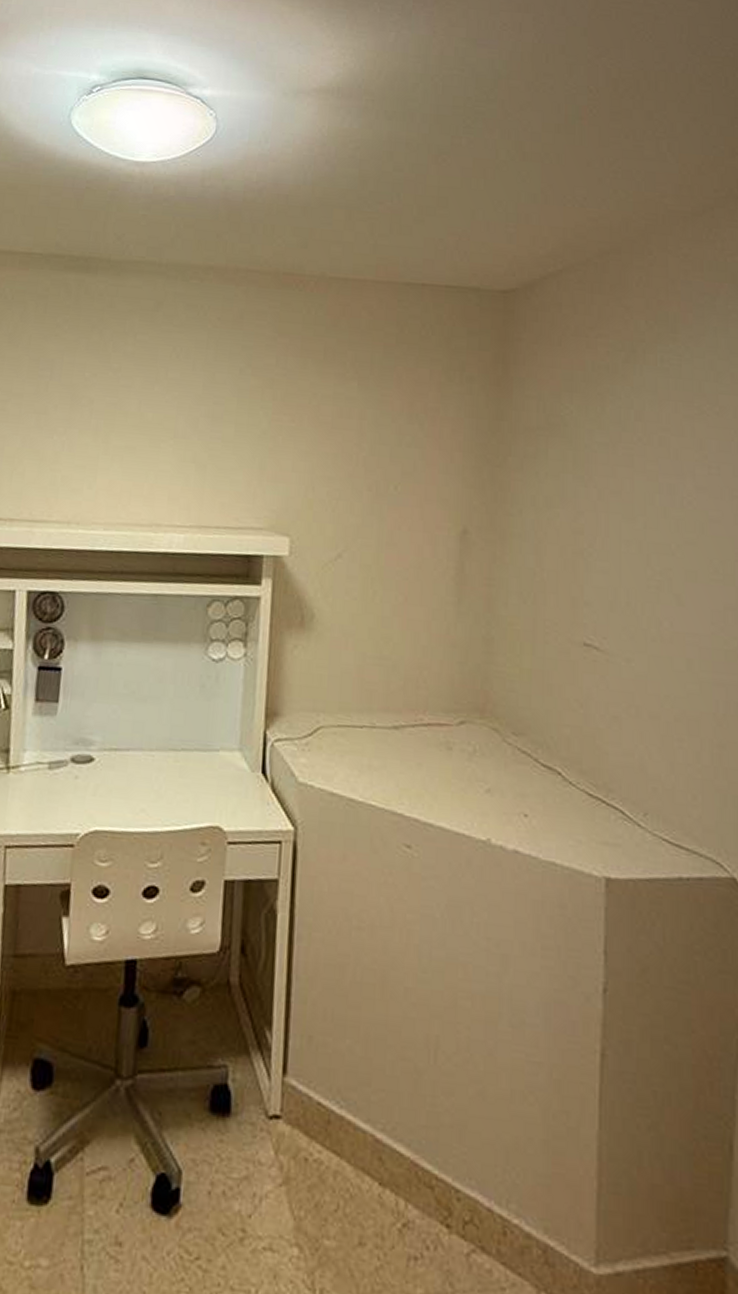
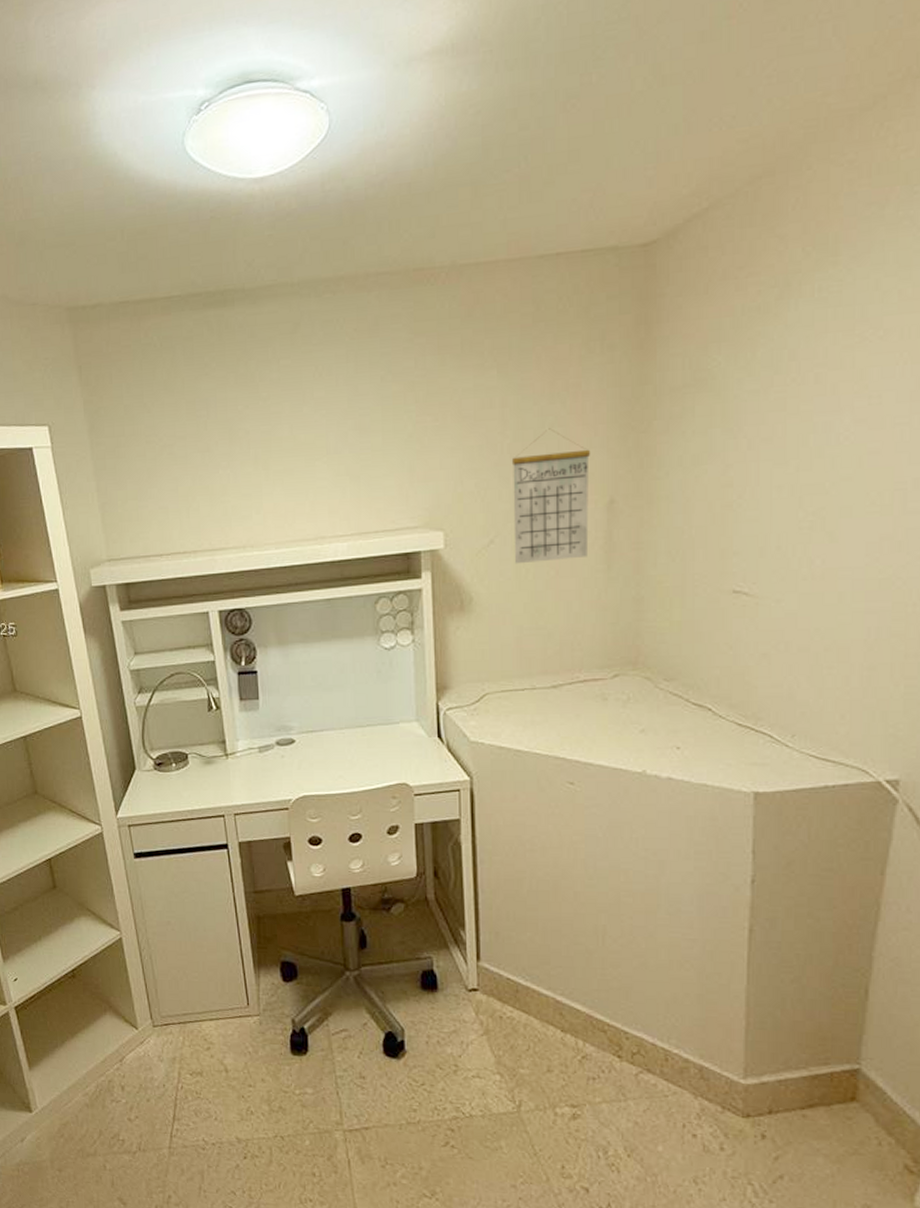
calendar: none [361,448,447,587] -> present [511,428,591,564]

